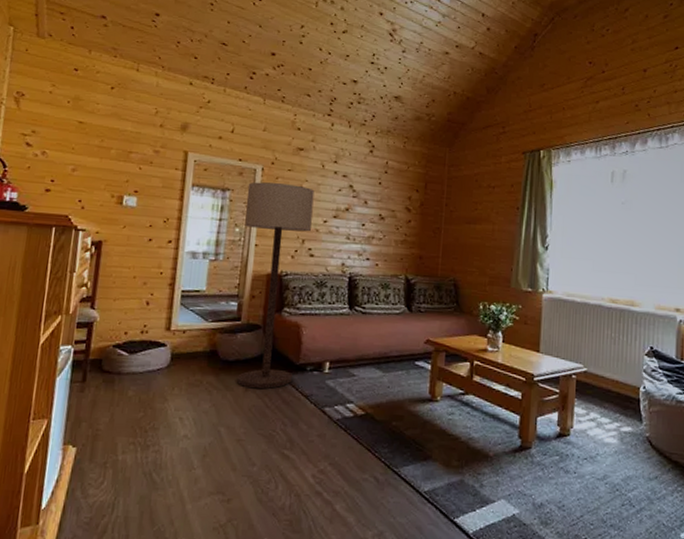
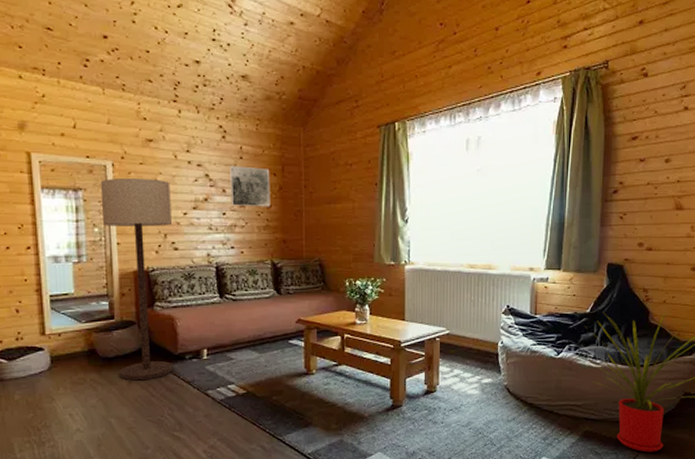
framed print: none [371,179,413,222] -> present [230,166,271,207]

